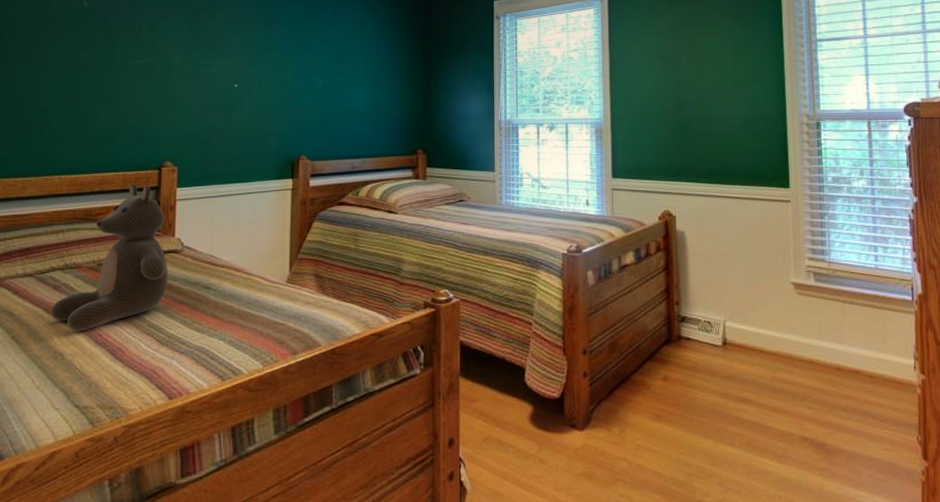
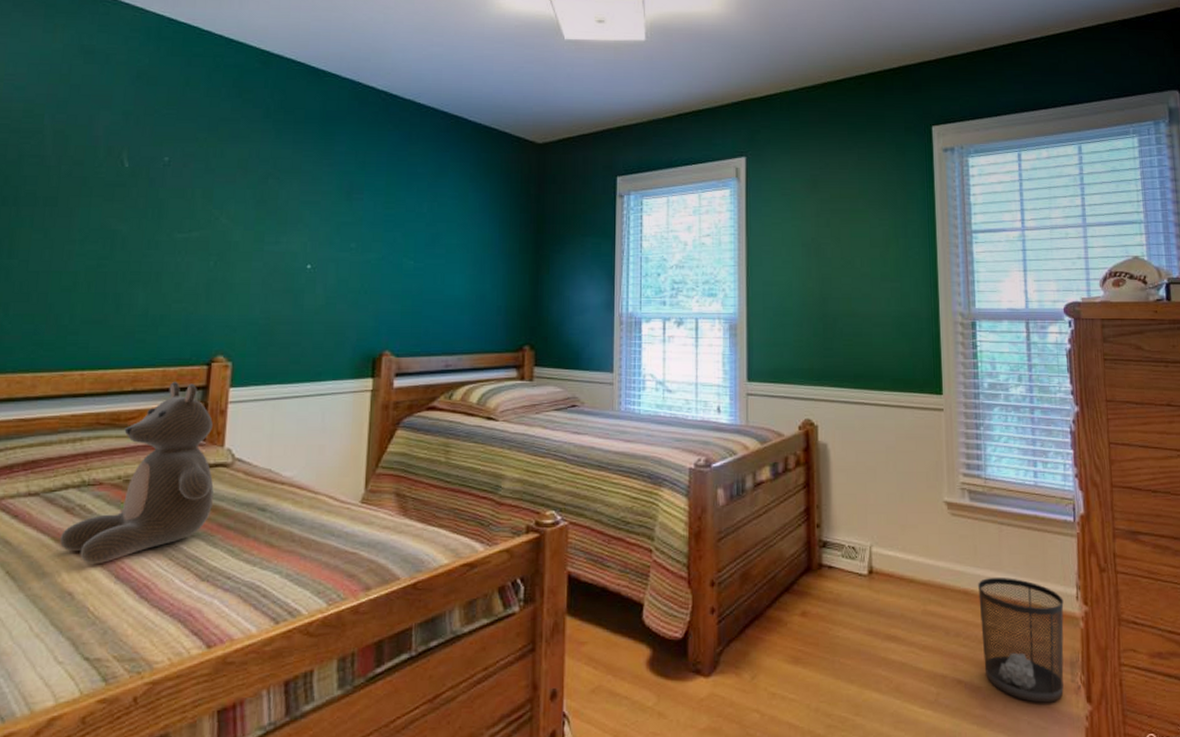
waste bin: none [822,348,902,459] -> present [978,577,1064,703]

